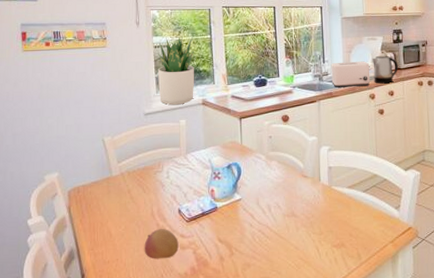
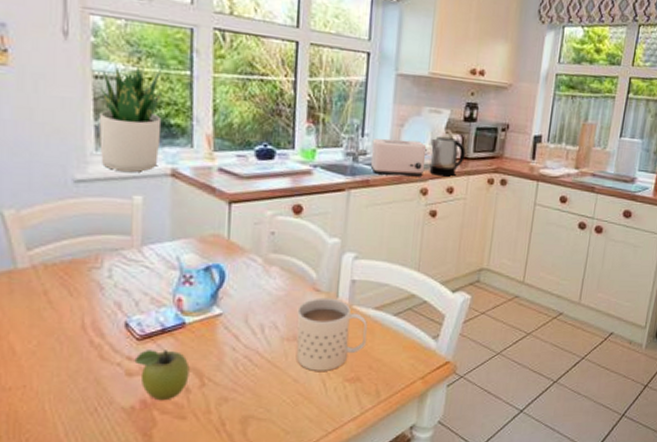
fruit: present [144,229,179,260] -> none [68,348,123,388]
fruit: none [185,228,222,268] -> present [134,350,190,401]
mug: none [292,181,346,240] -> present [295,297,367,371]

